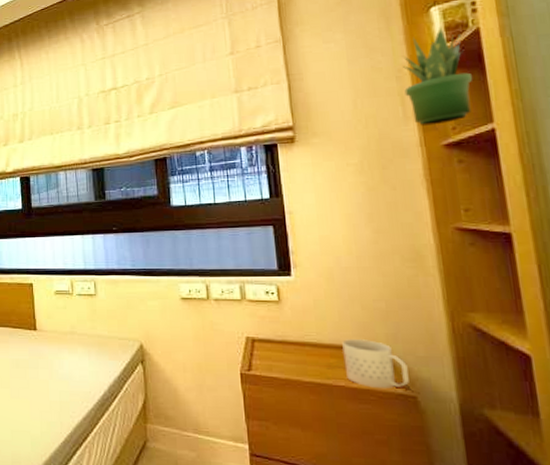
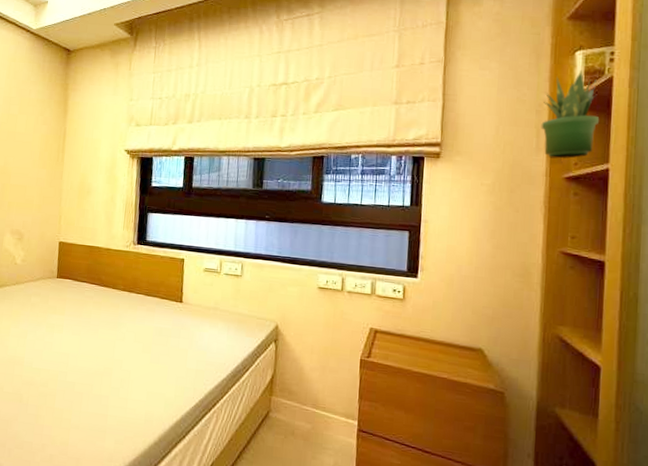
mug: present [341,338,409,390] -> none [449,338,501,385]

